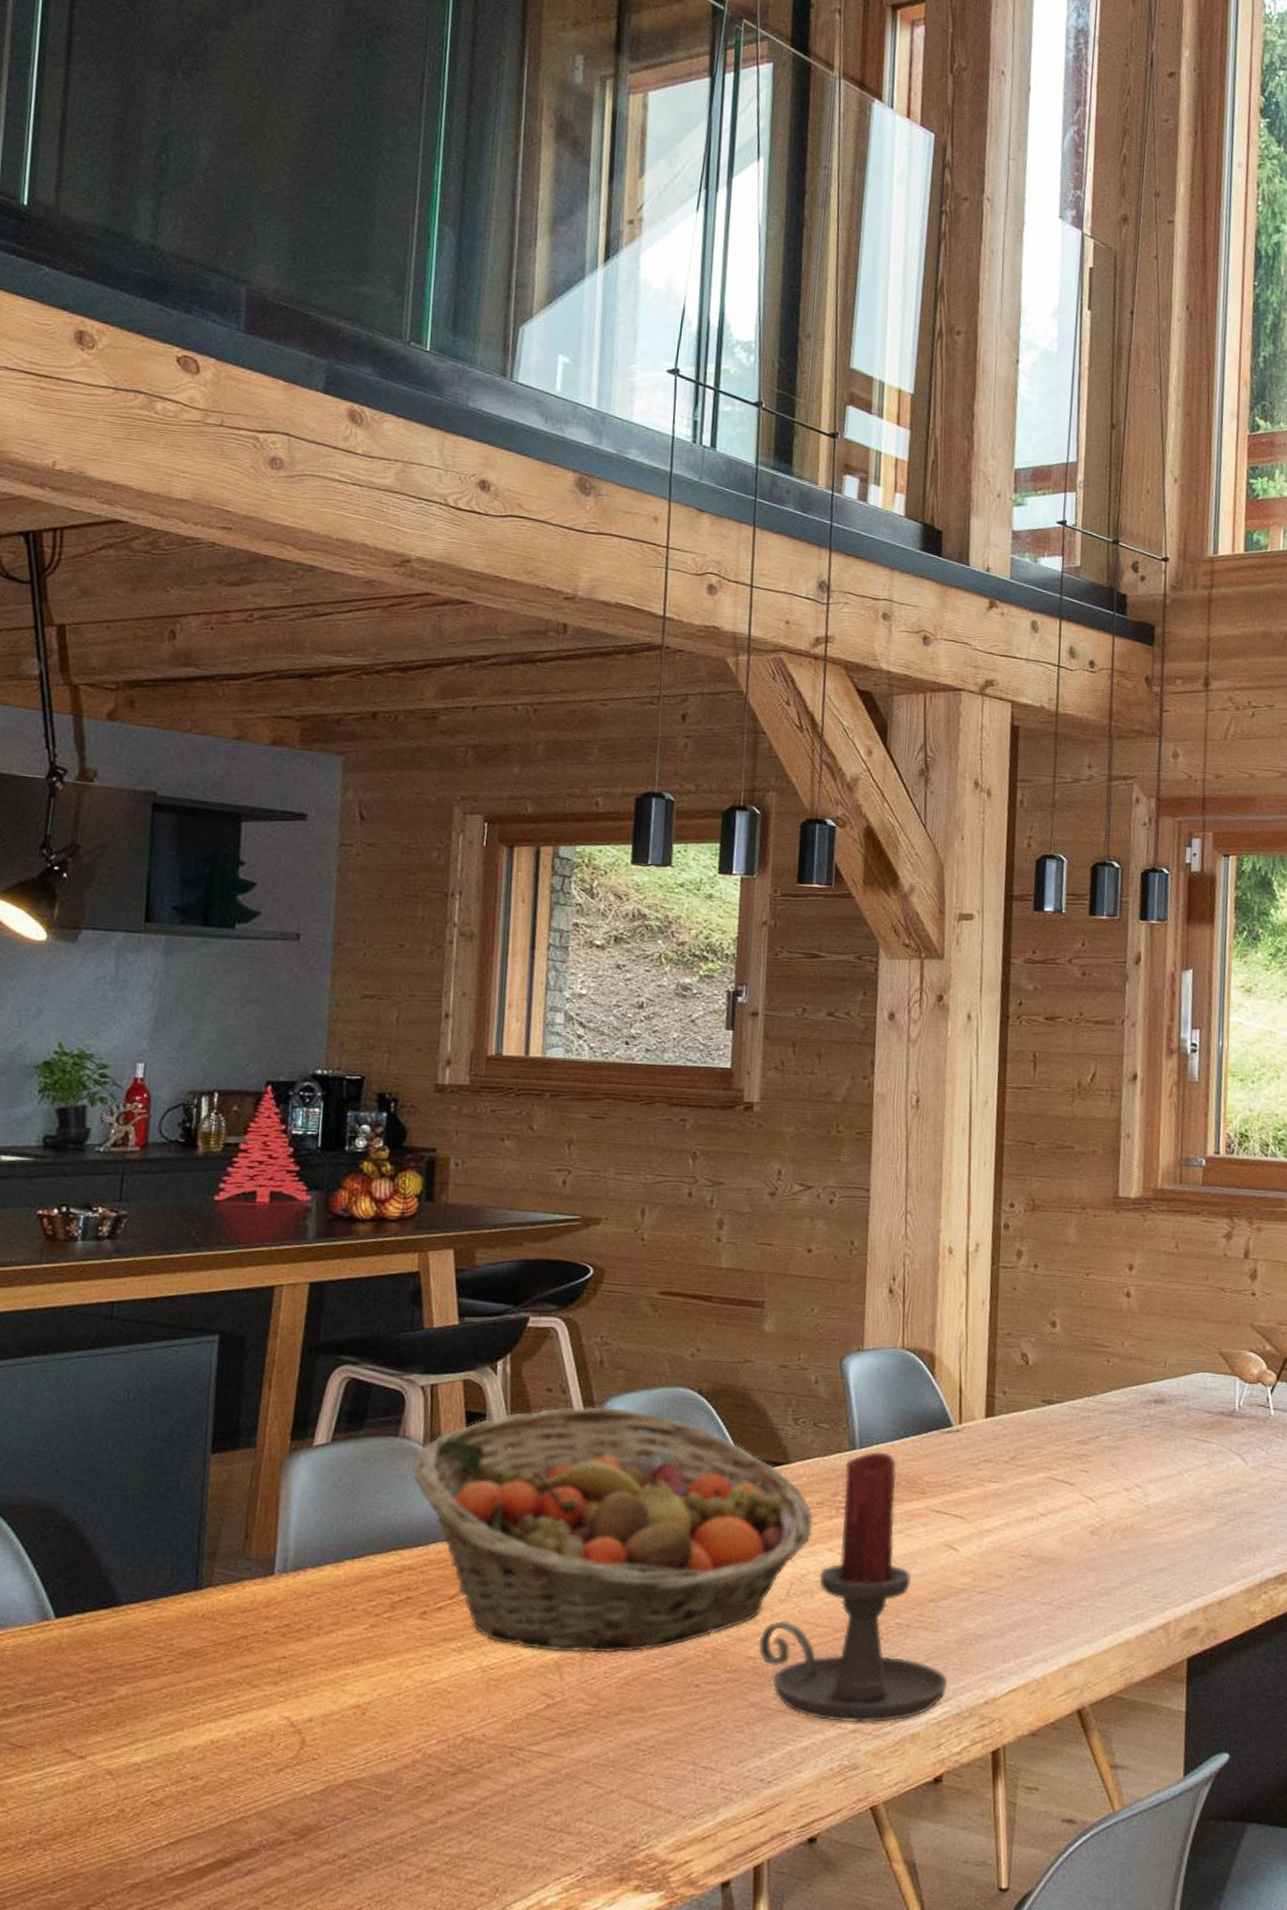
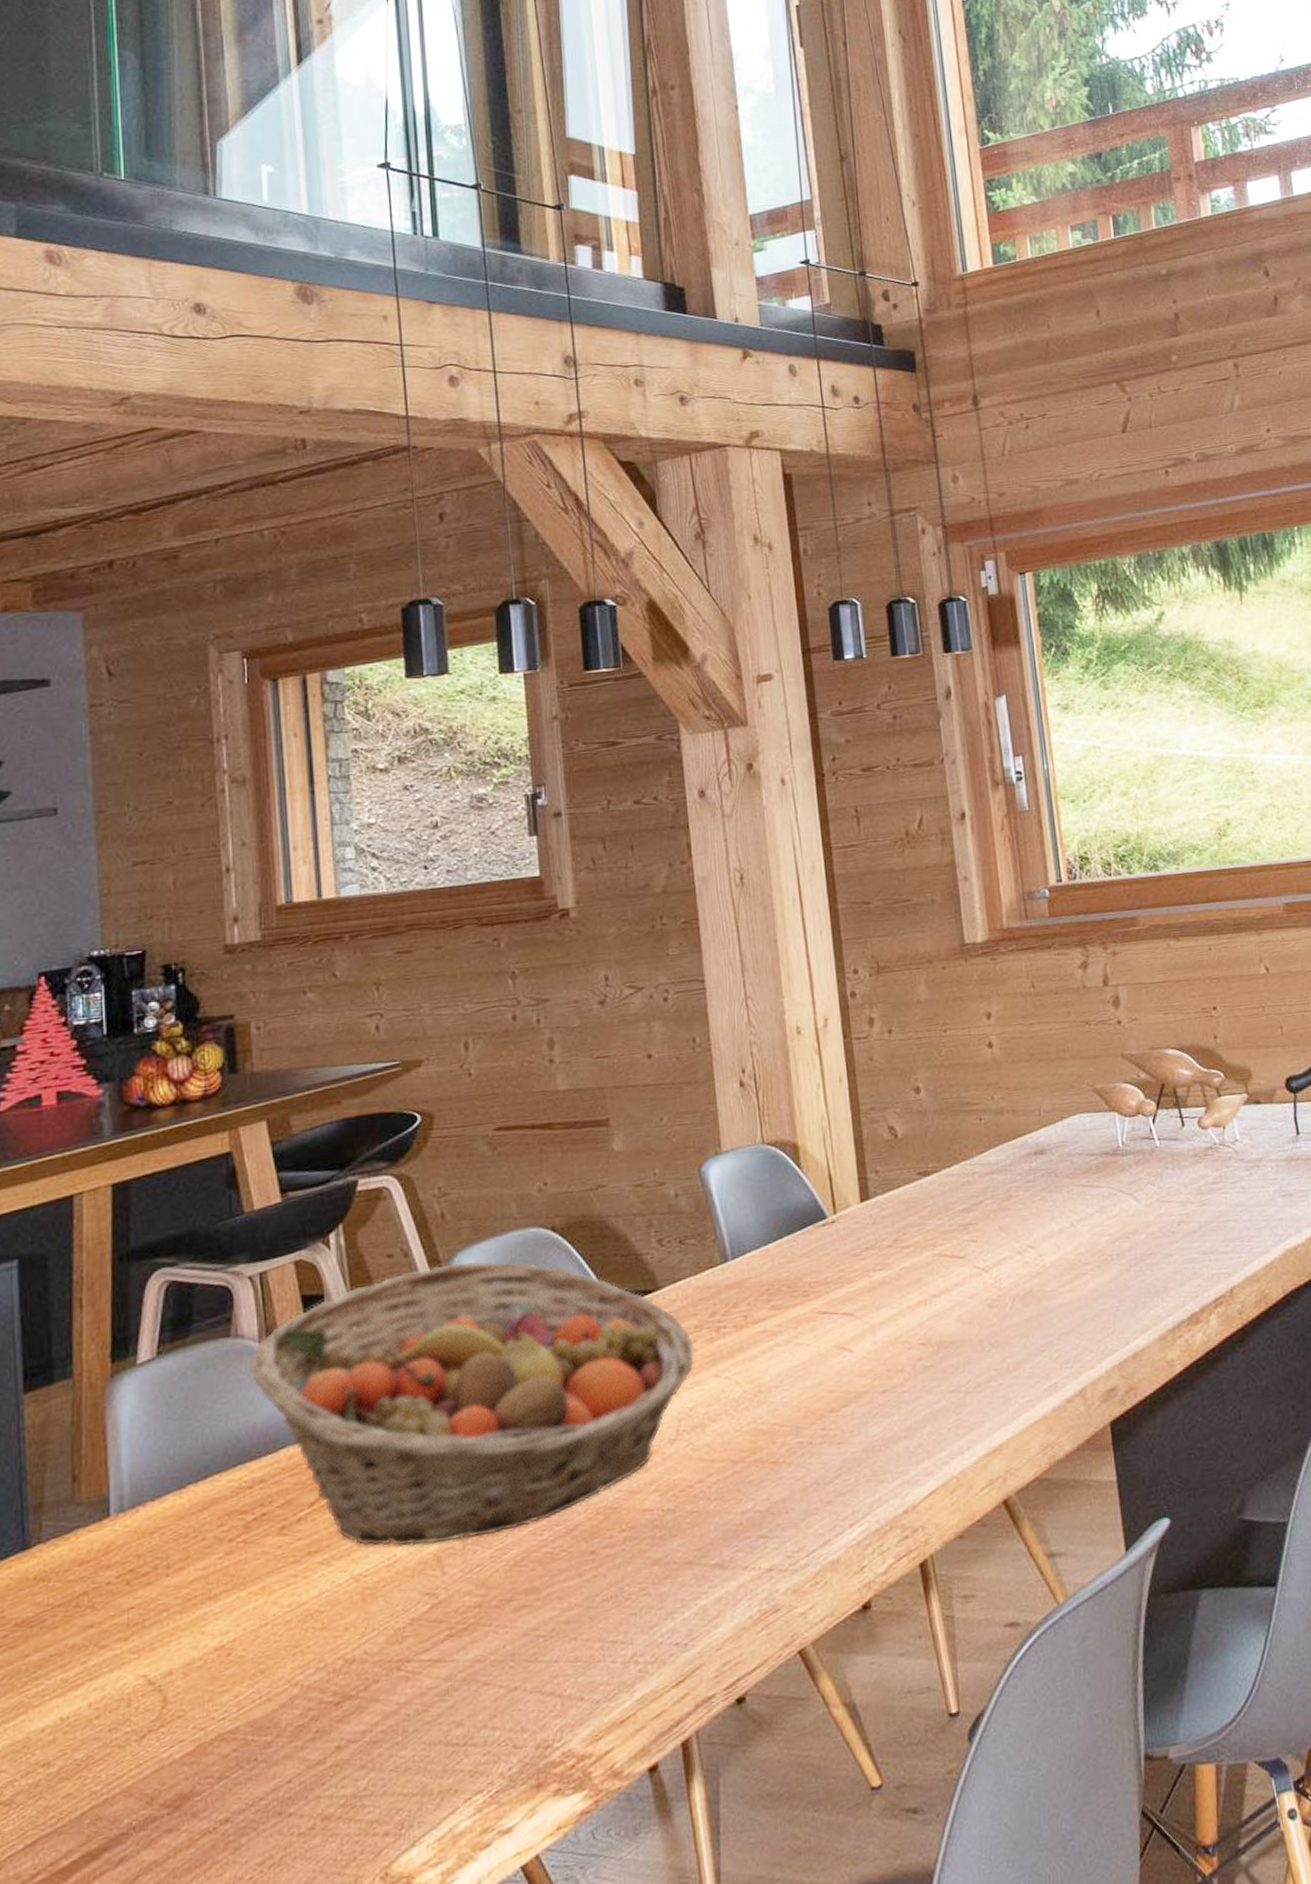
candle holder: present [758,1451,948,1723] -> none [653,1258,863,1565]

